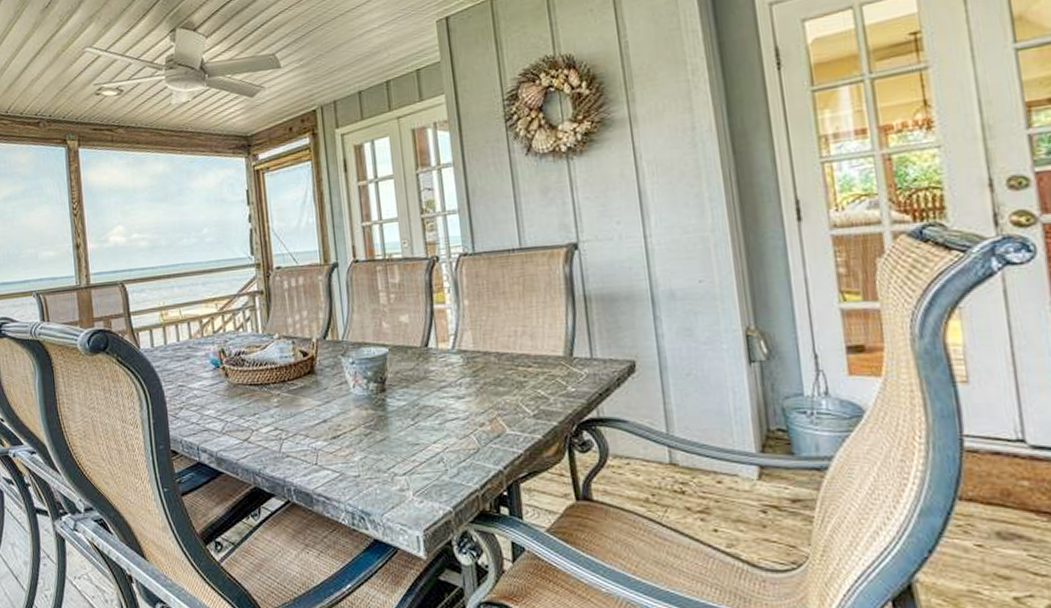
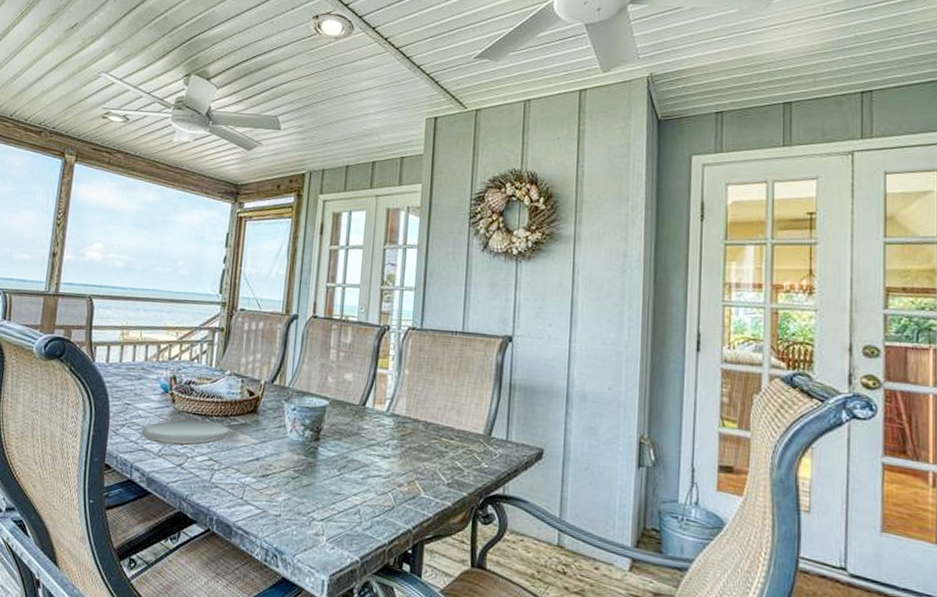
plate: none [200,390,290,421] -> present [141,420,229,446]

